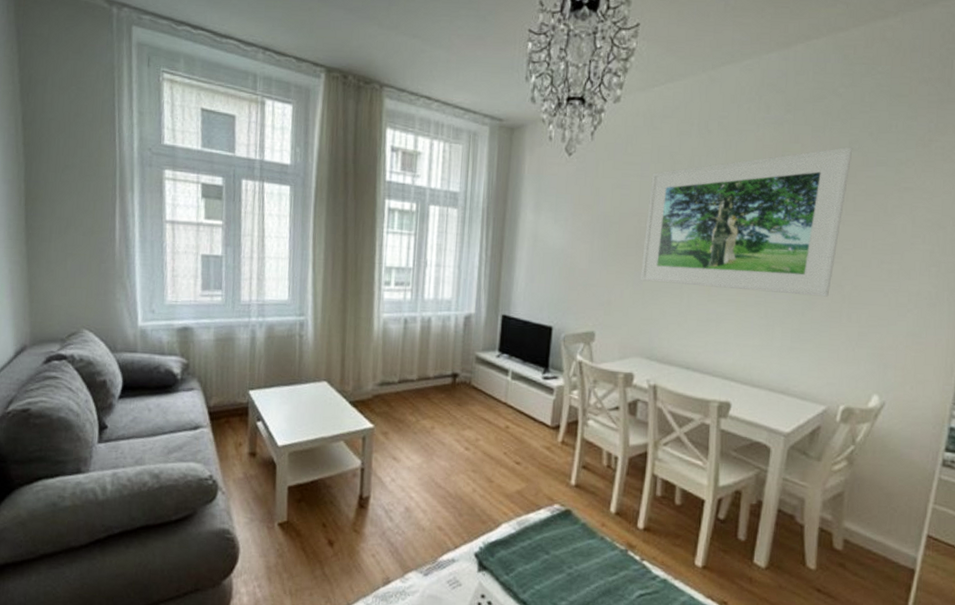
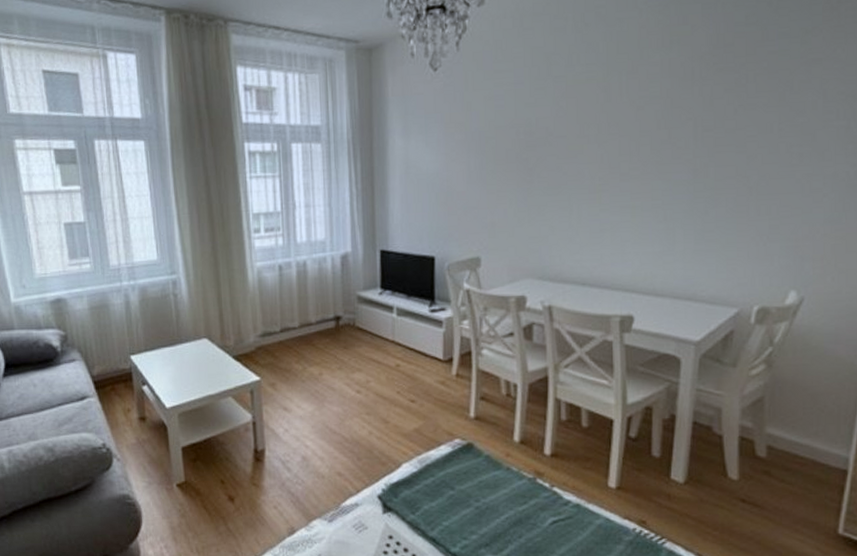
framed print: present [641,146,853,297] -> none [524,21,751,197]

